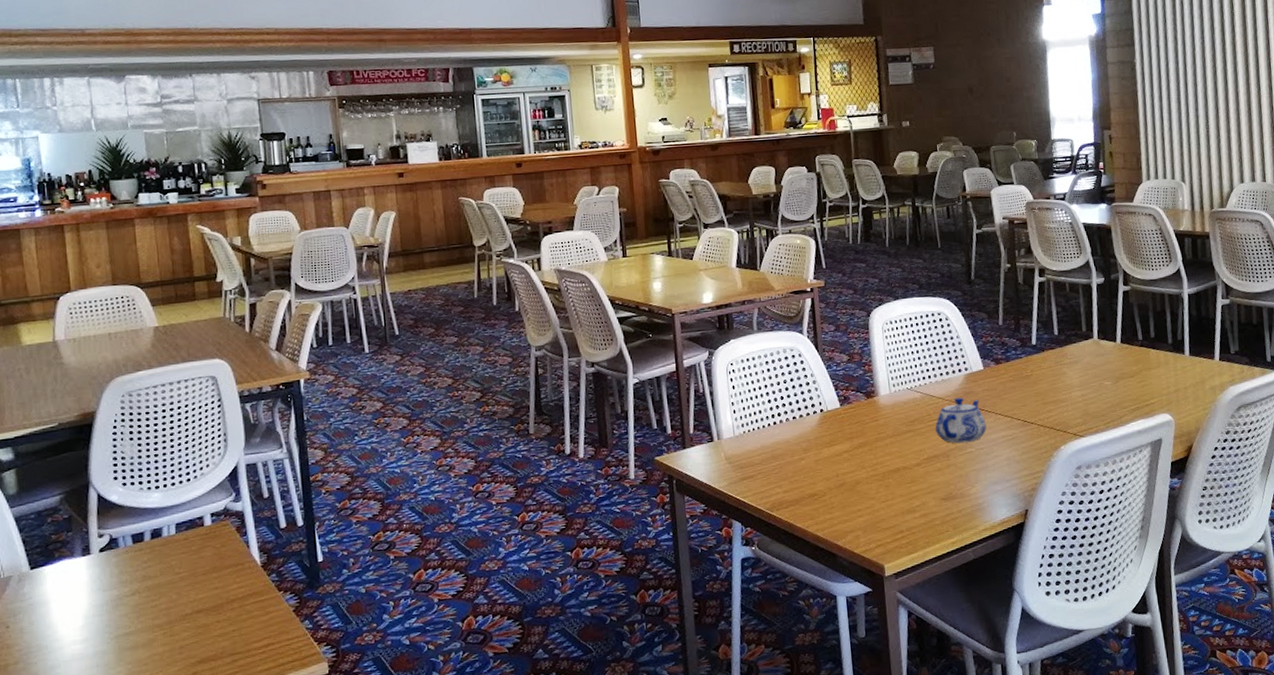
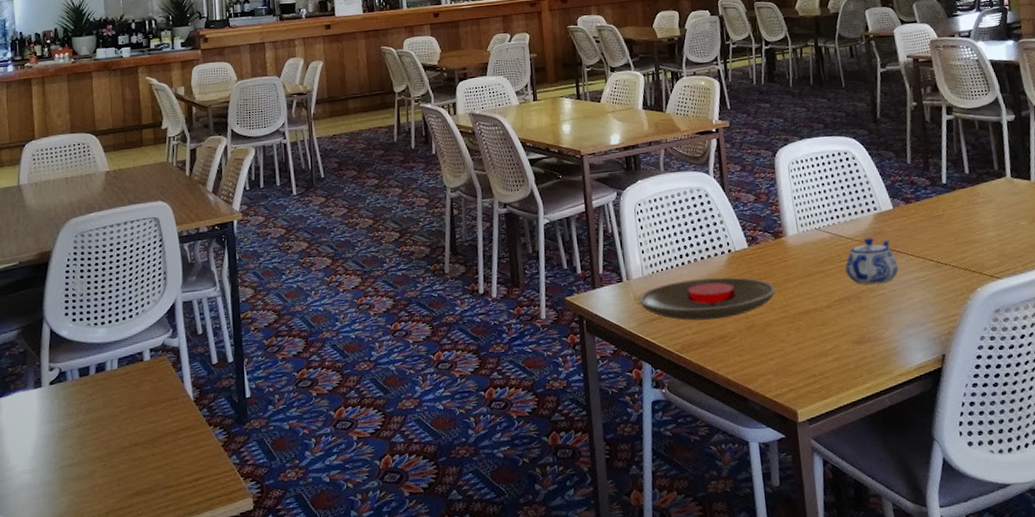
plate: none [729,436,867,480] -> present [638,277,776,321]

